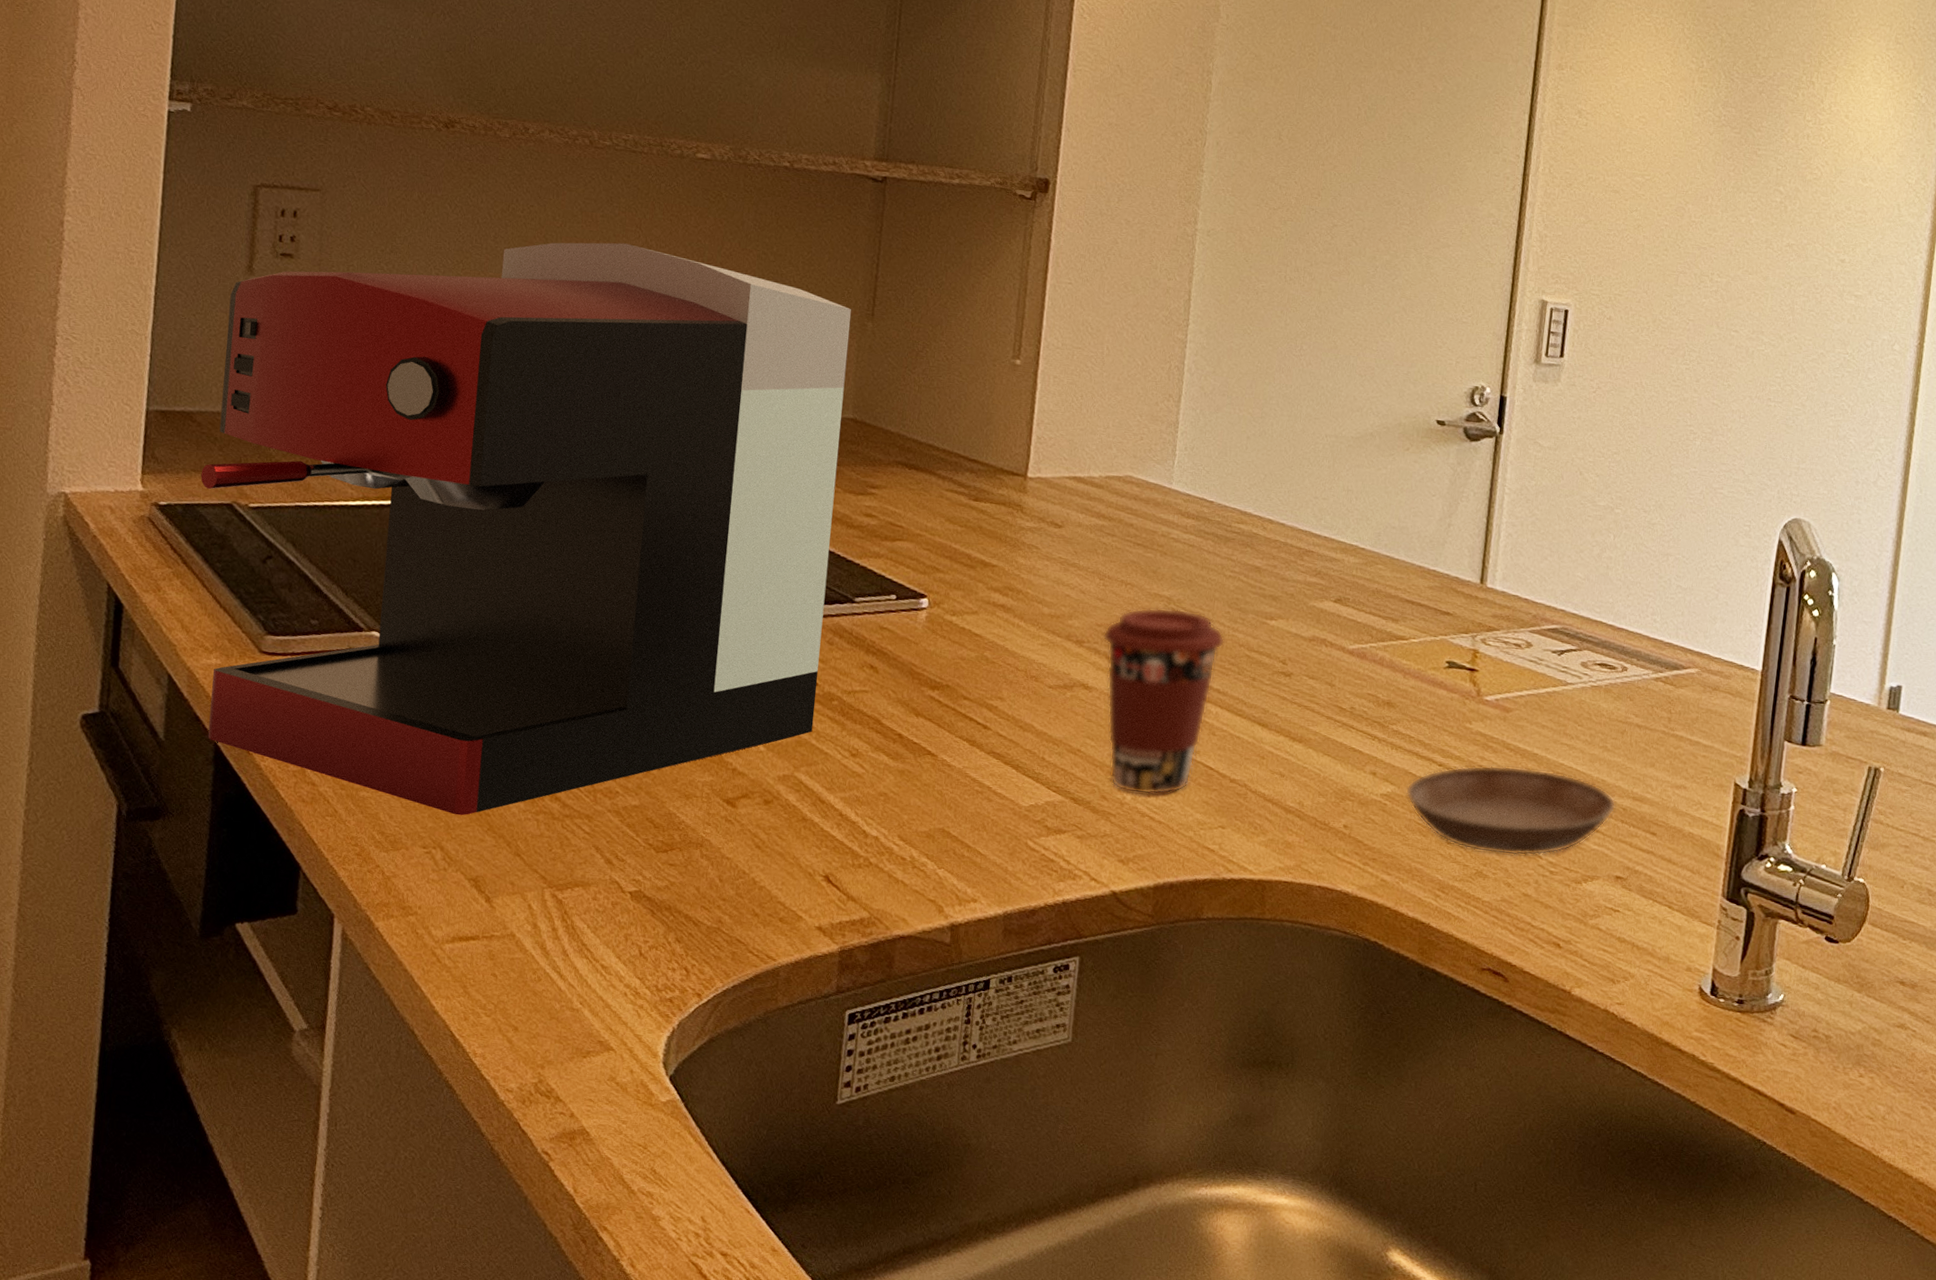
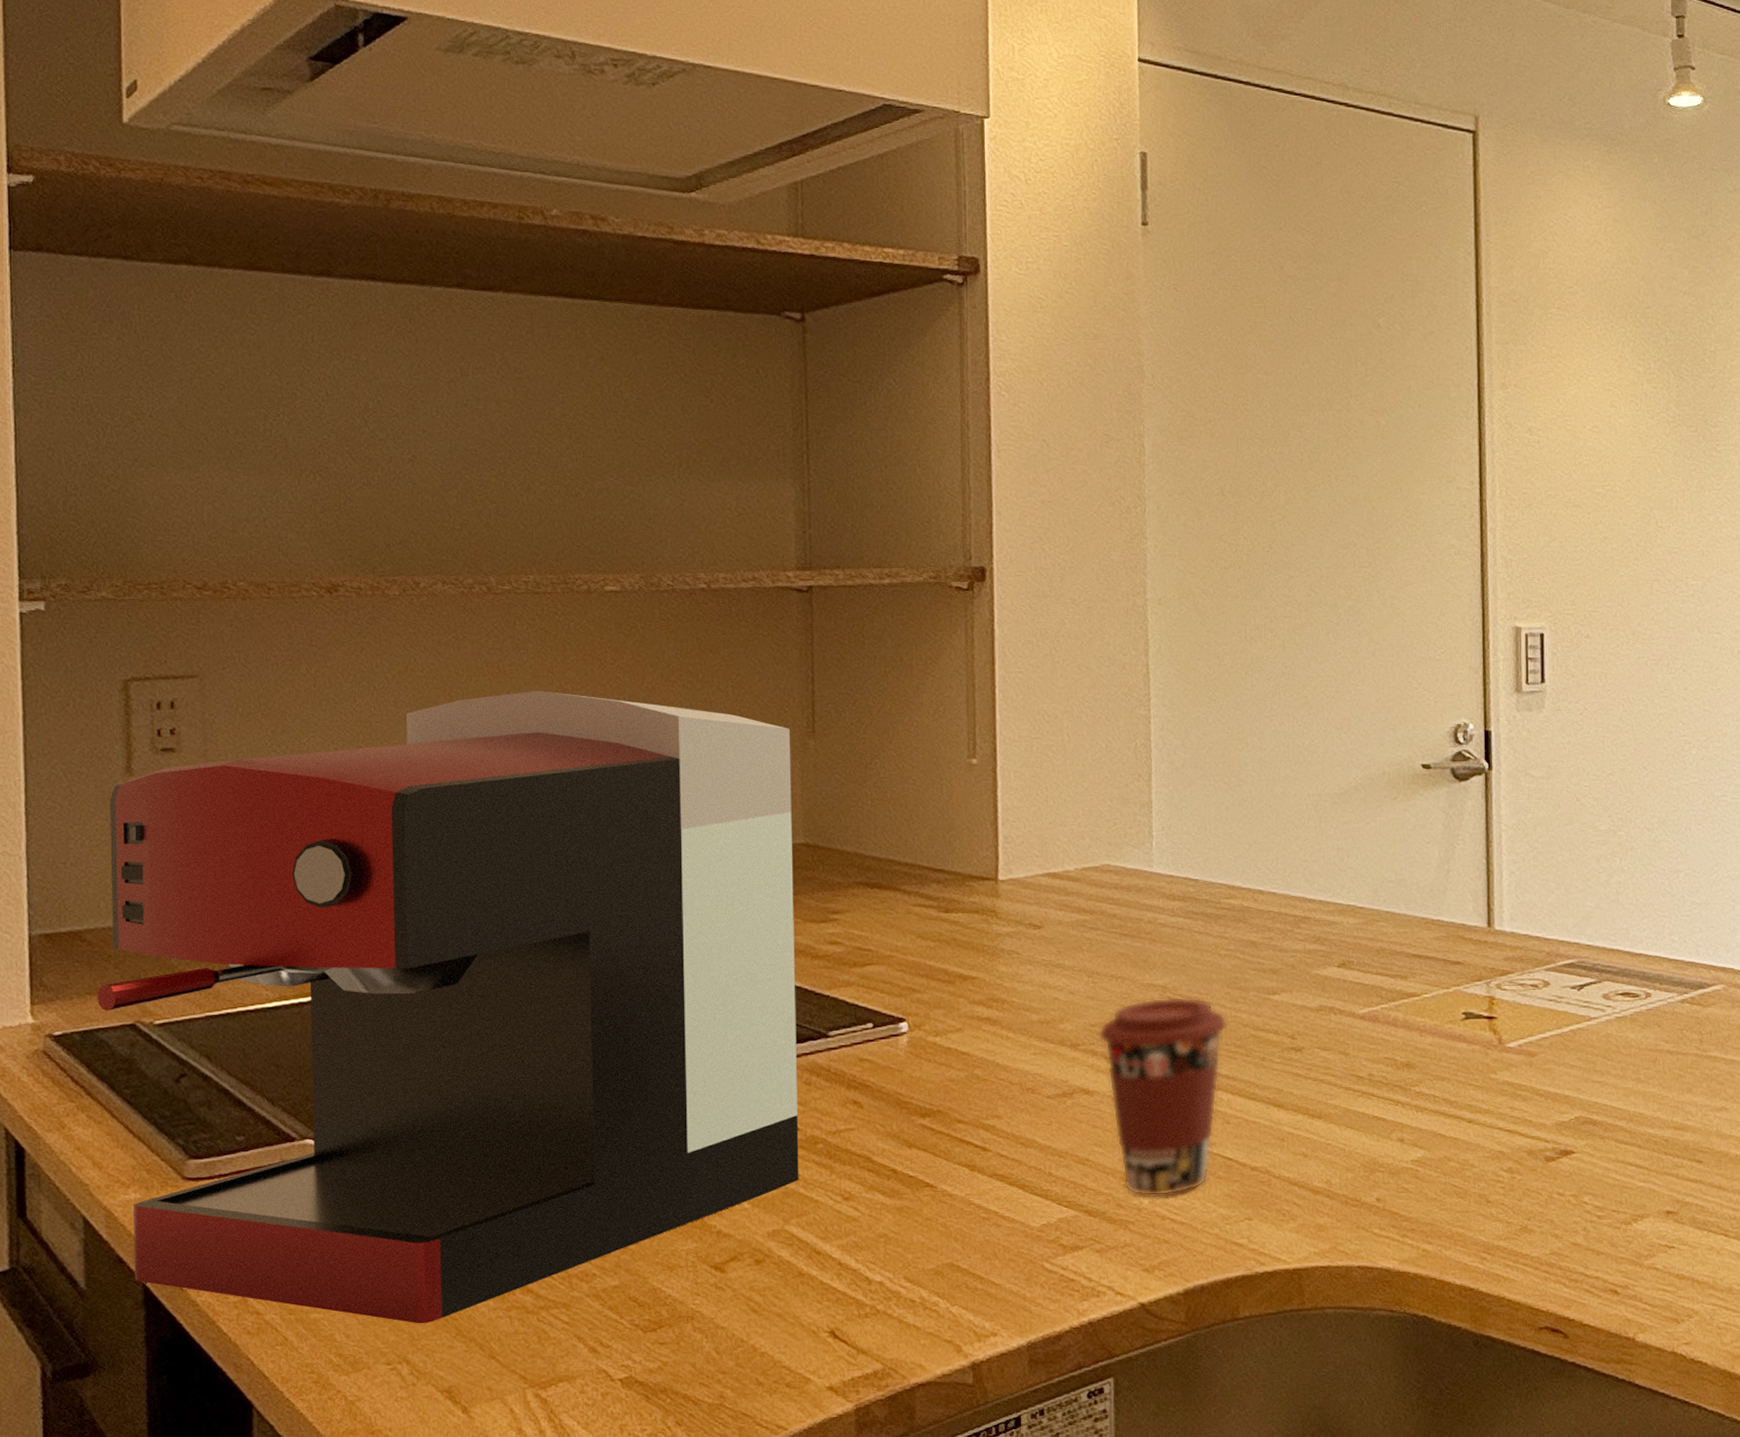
saucer: present [1405,765,1617,856] -> none [1436,1111,1657,1206]

